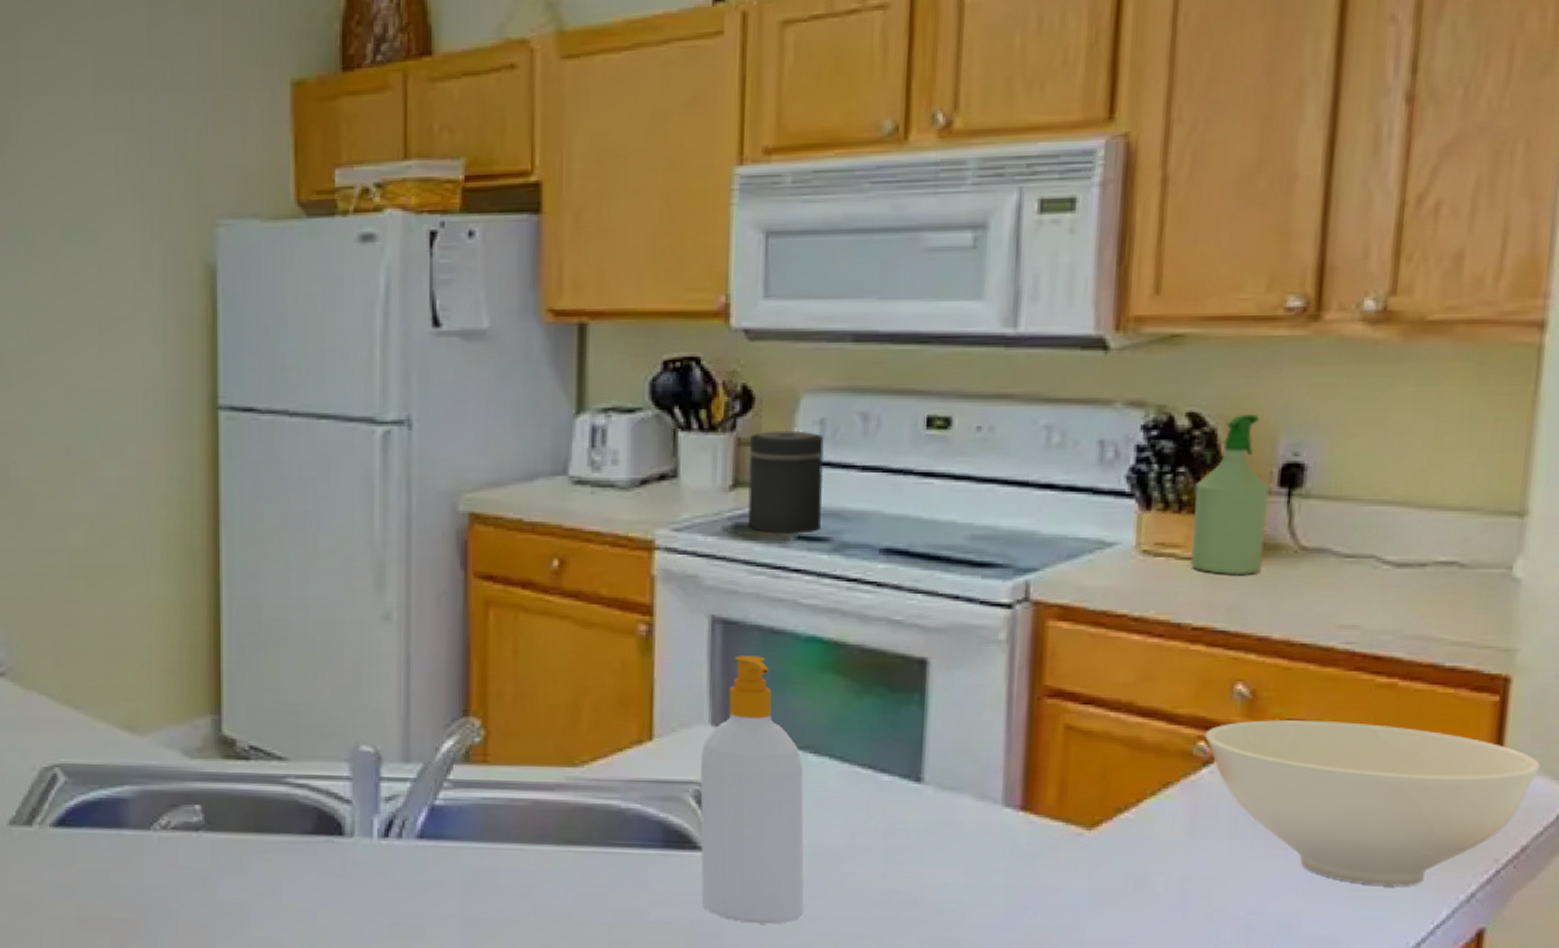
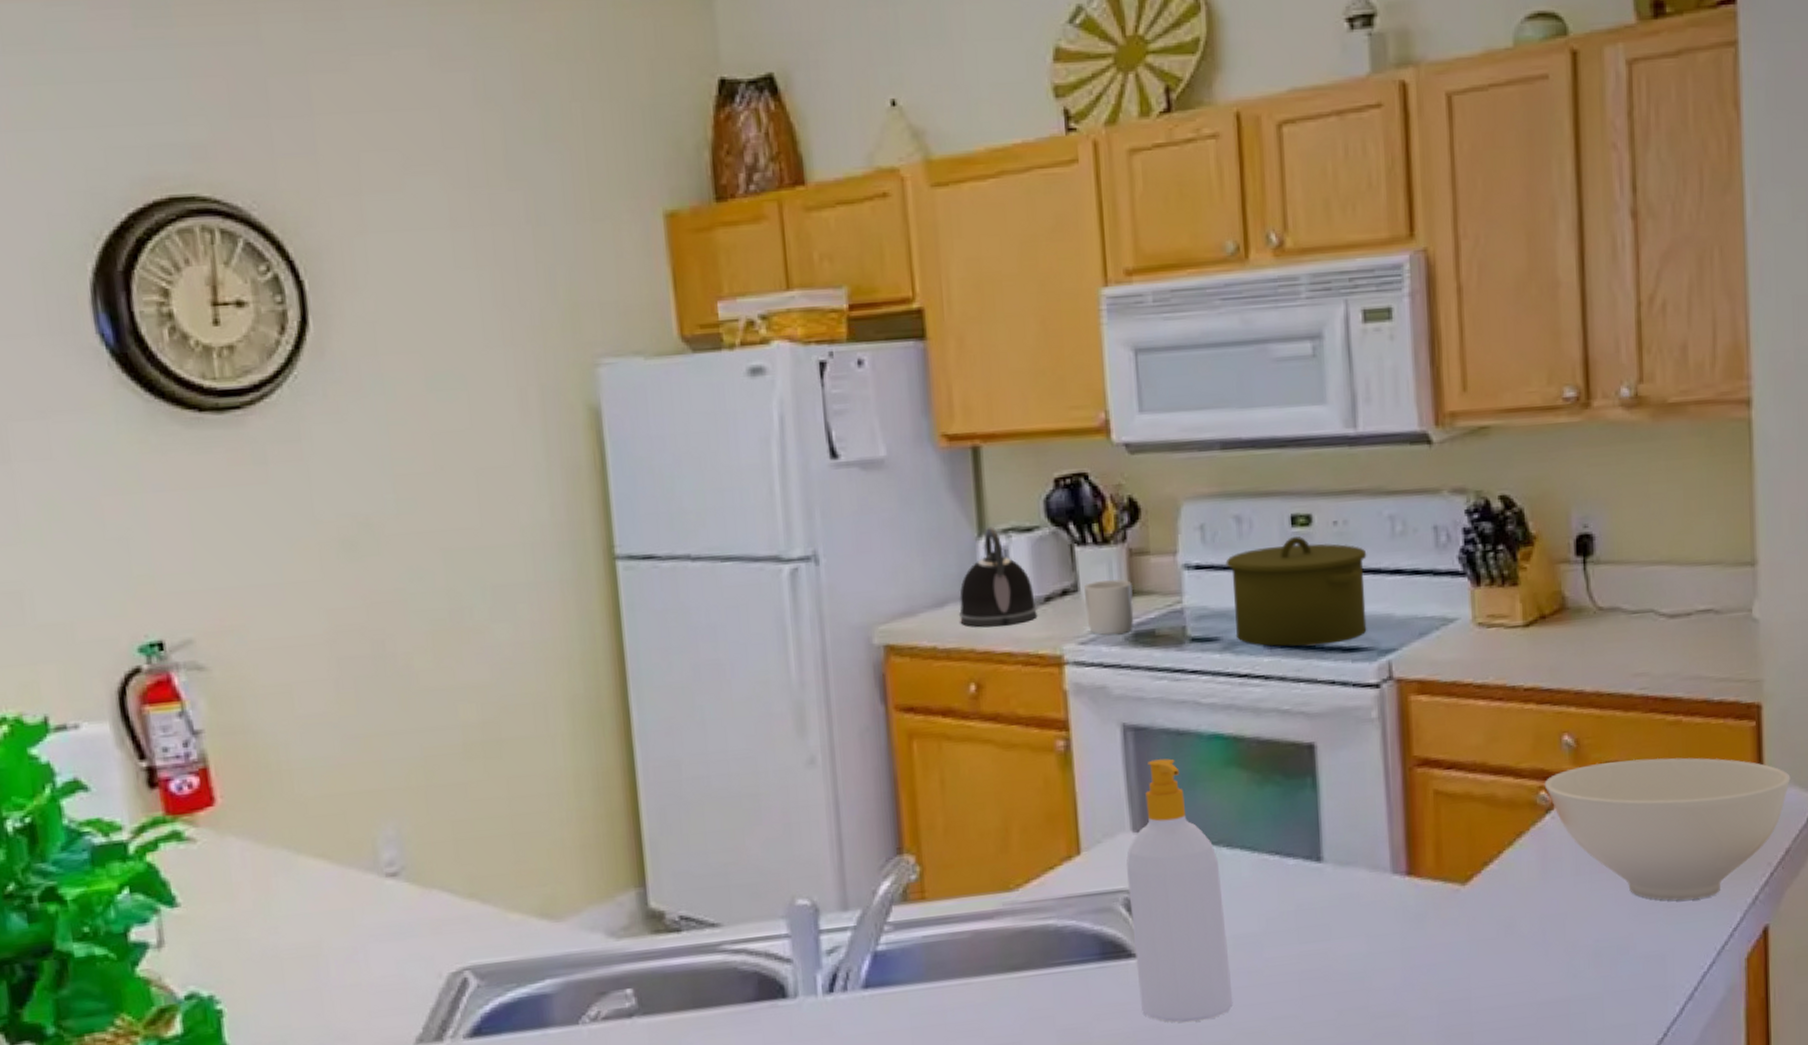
kettle: none [549,405,631,505] -> present [959,526,1037,628]
mug: none [683,469,738,523] -> present [1083,579,1134,635]
cylinder: present [747,430,824,534] -> none [1140,537,1210,638]
cooking pot: none [845,440,1014,556] -> present [1225,536,1367,647]
spray bottle: present [1191,415,1270,576] -> none [1512,494,1571,638]

